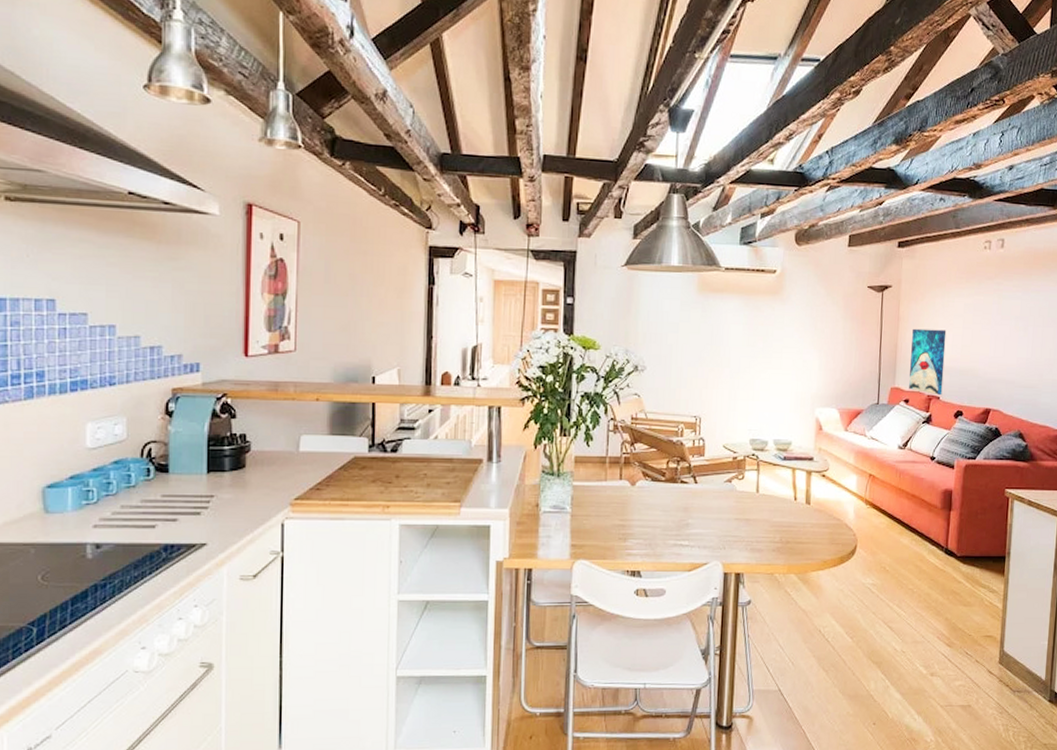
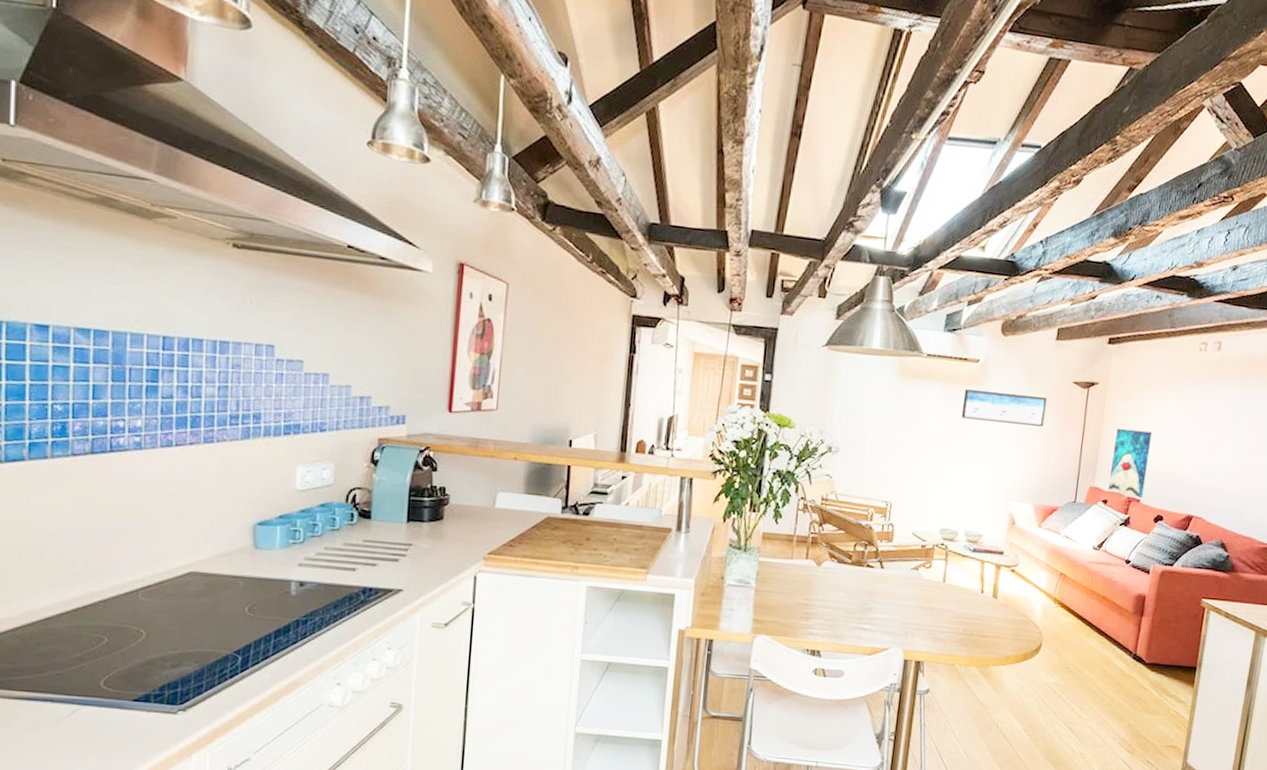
wall art: none [762,300,844,332] -> present [961,389,1047,427]

